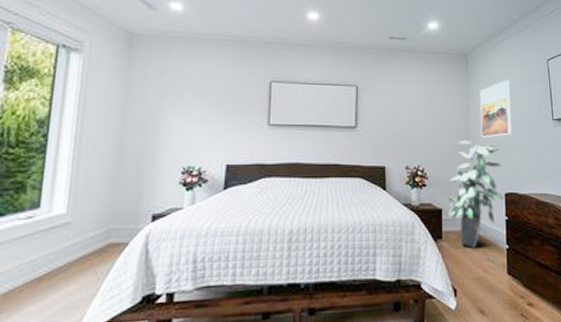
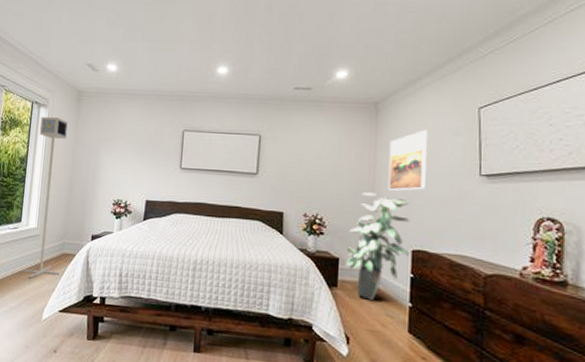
floor lamp: none [42,65,114,286] -> present [22,117,68,279]

